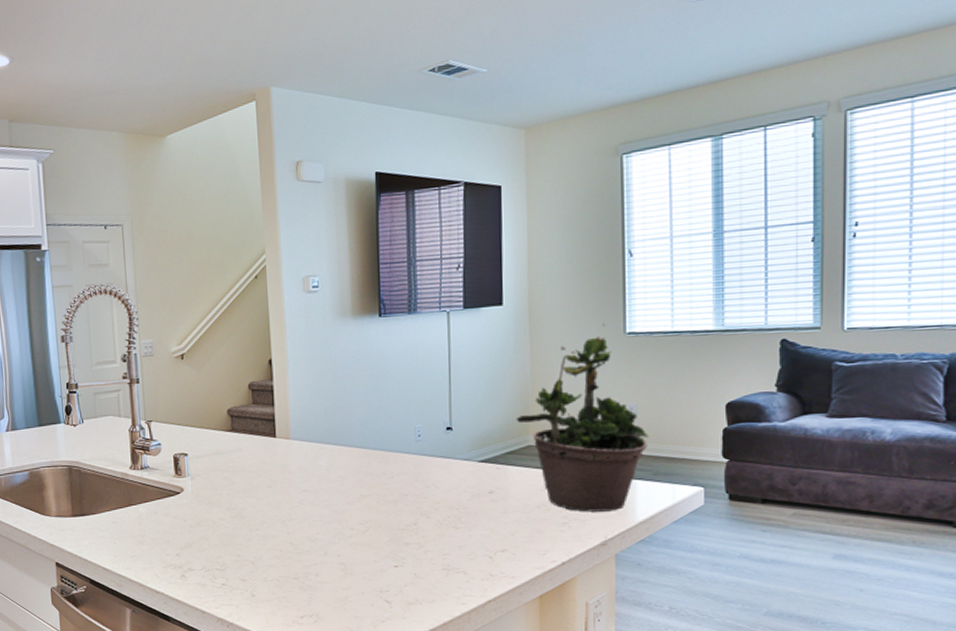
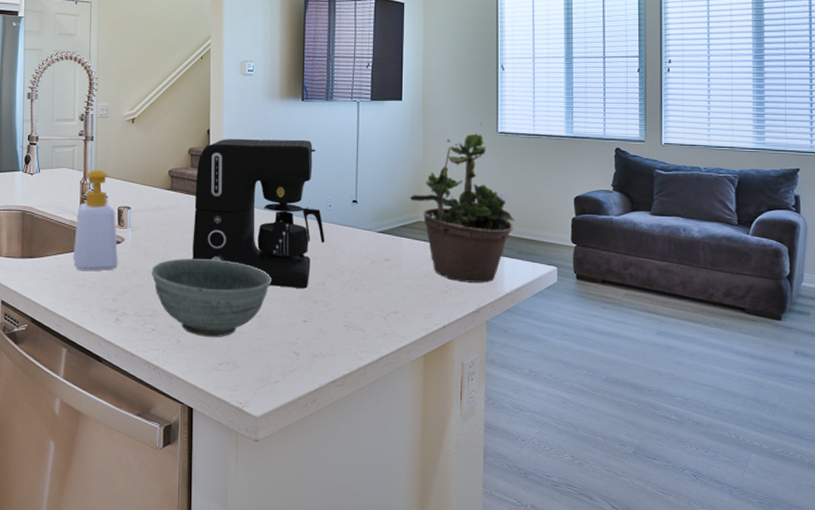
soap bottle: none [128,415,180,527] -> present [73,170,119,272]
bowl: none [216,504,354,590] -> present [151,258,271,338]
coffee maker: none [259,362,415,531] -> present [192,138,325,288]

